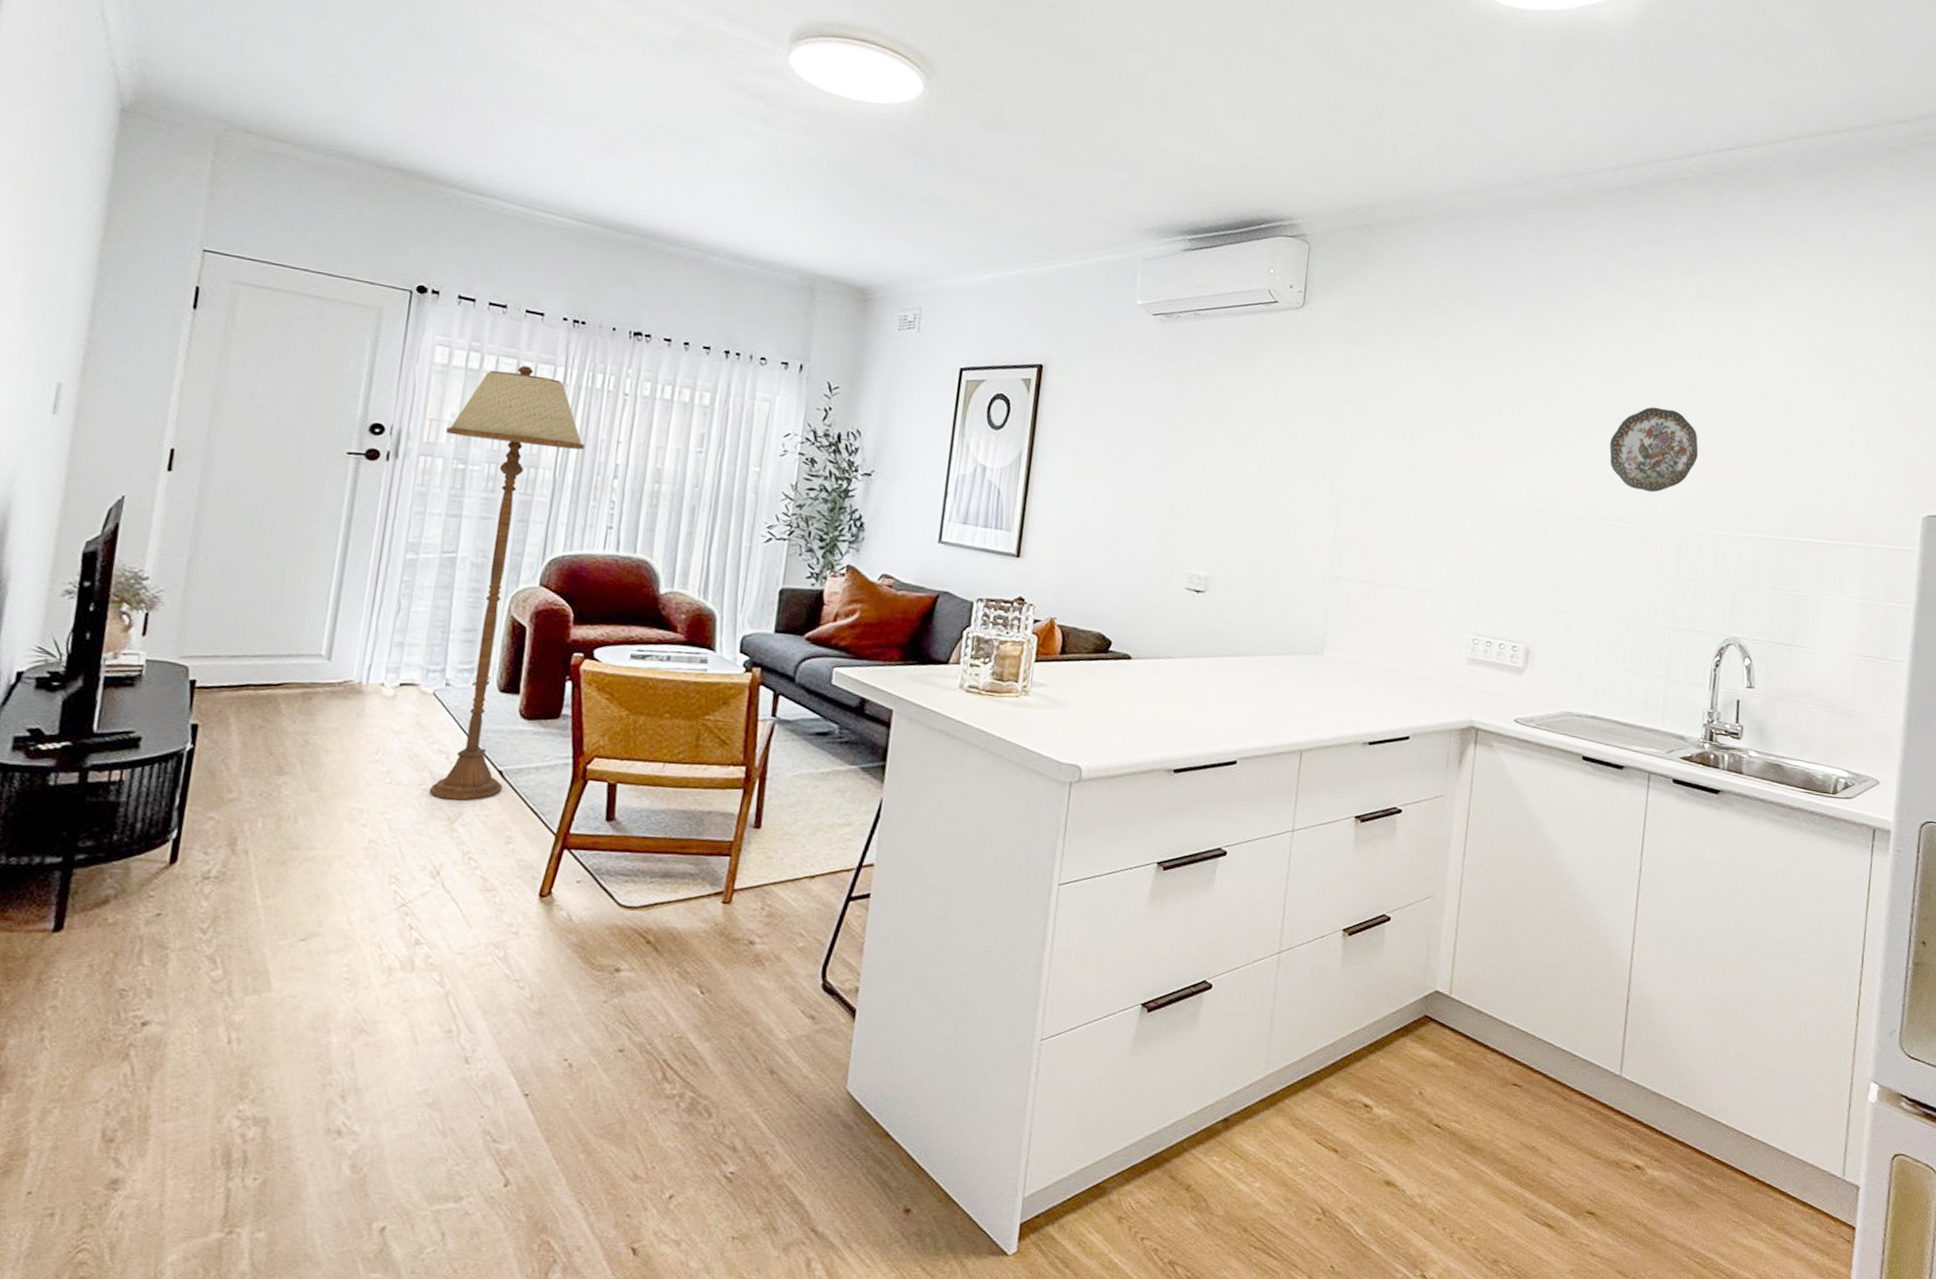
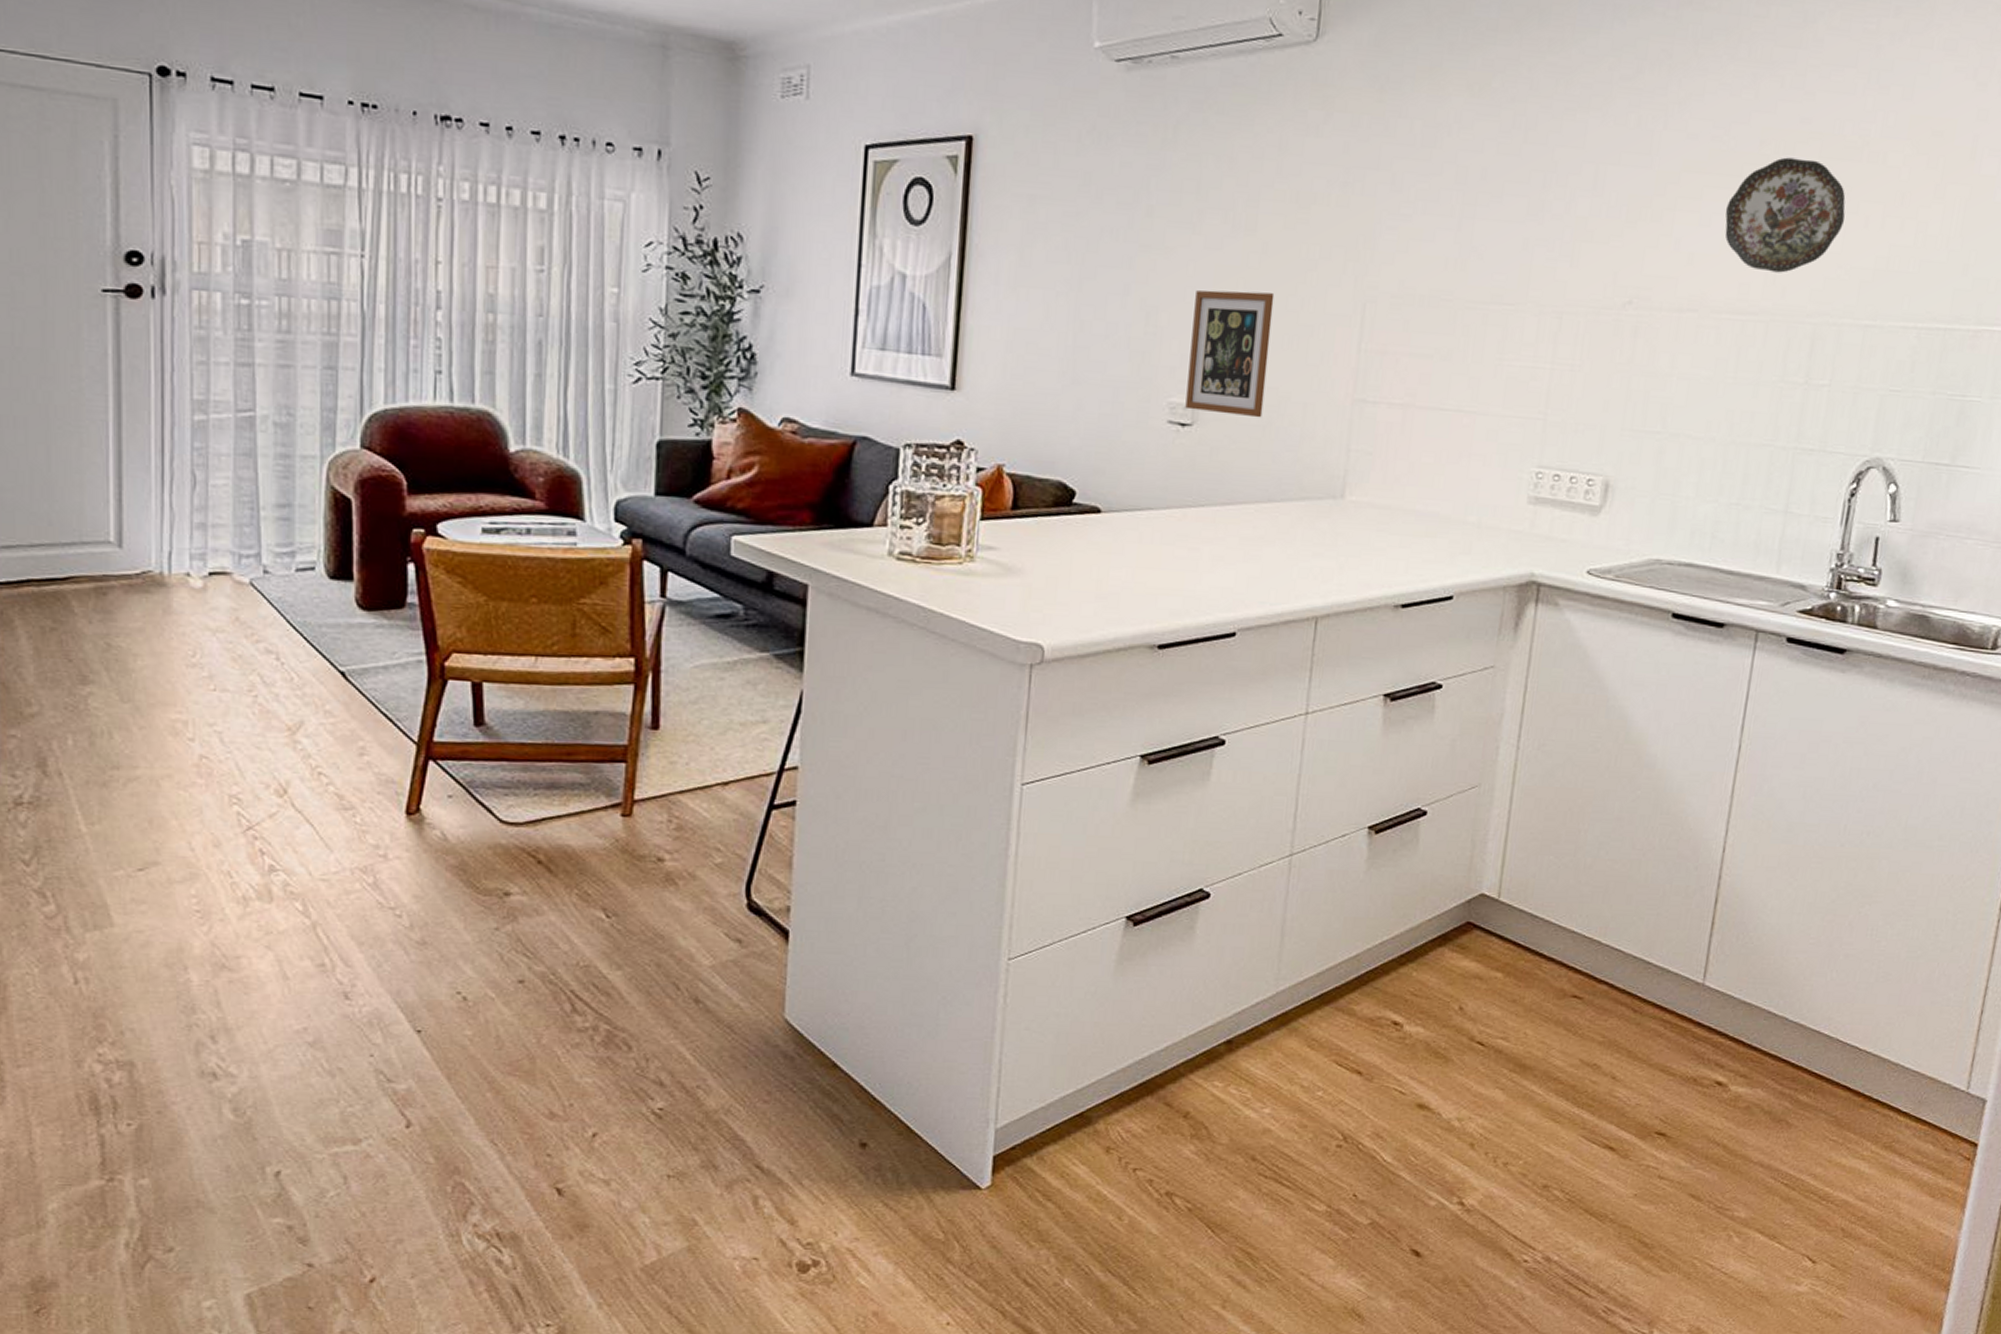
floor lamp: present [429,365,585,800] -> none [220,167,396,707]
picture frame: none [1200,487,1270,589] -> present [1185,290,1275,418]

